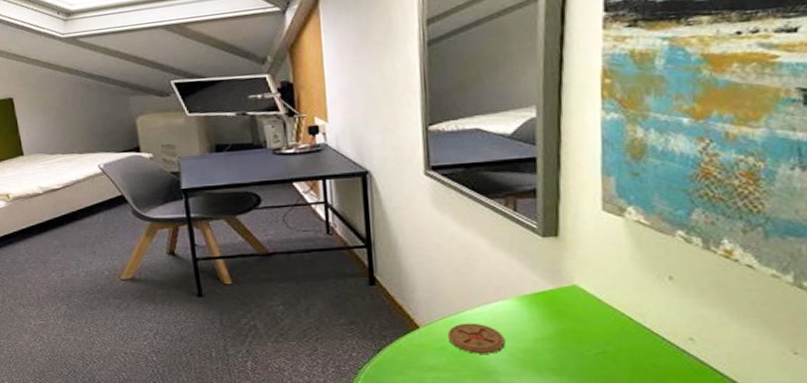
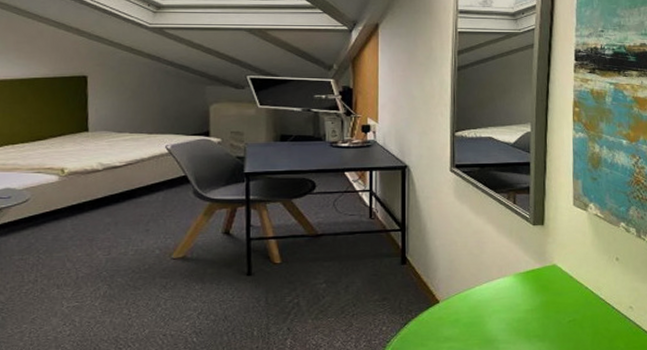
coaster: present [447,323,505,354] -> none [461,297,504,325]

